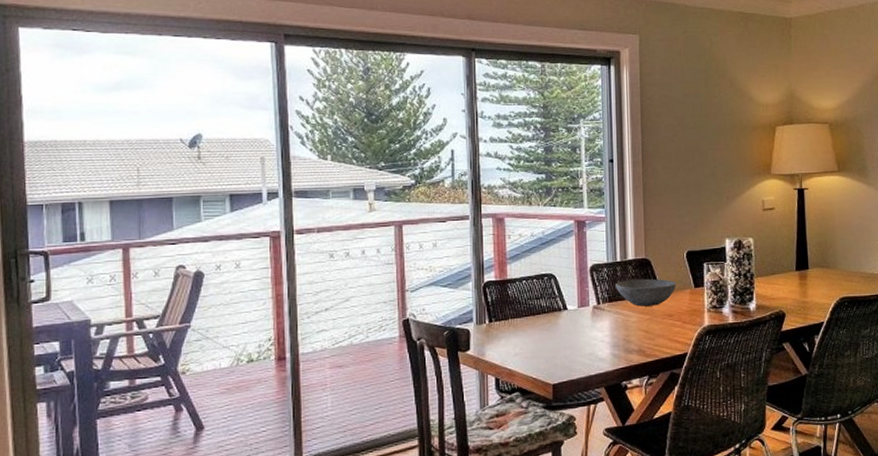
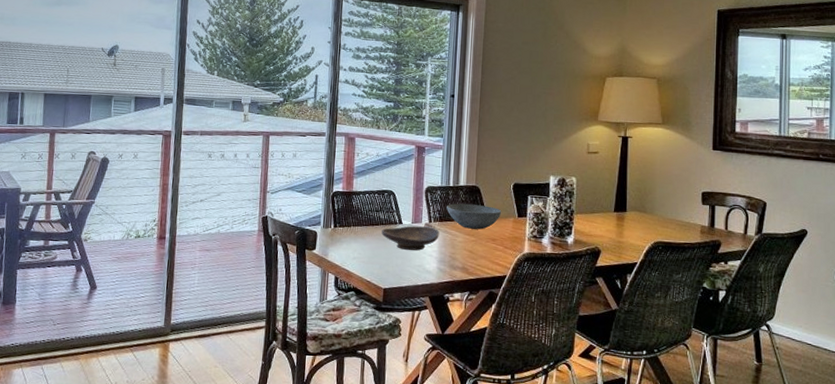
decorative bowl: none [545,309,610,338] -> present [382,226,440,251]

